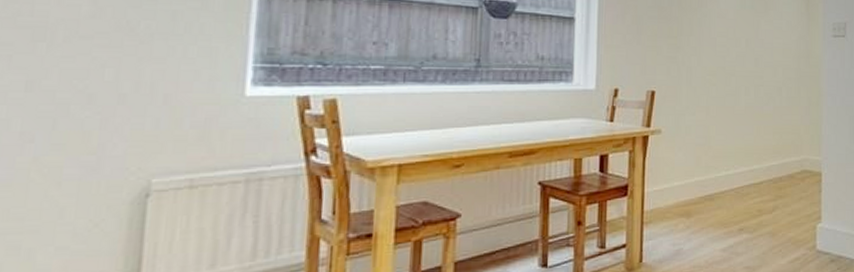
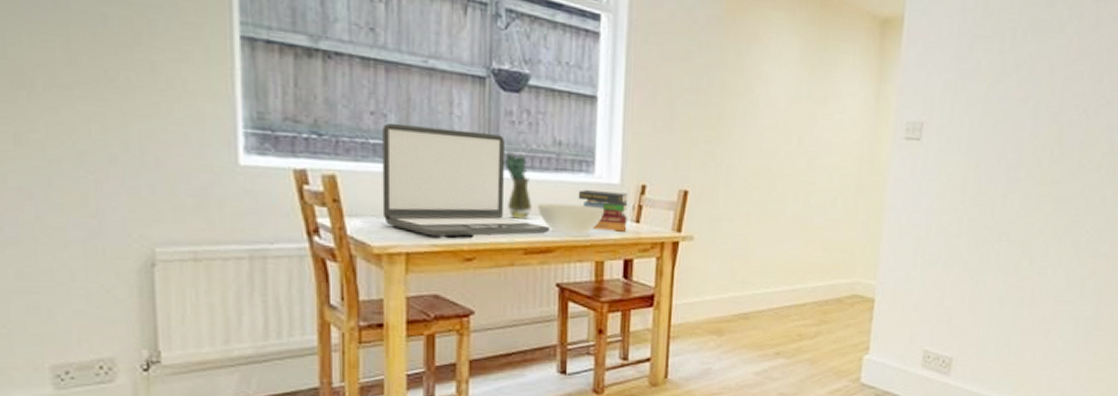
laptop: none [378,50,533,149] -> present [382,122,550,238]
vase: none [492,68,517,126] -> present [504,151,532,219]
bowl: none [522,110,582,136] -> present [538,203,605,235]
books: none [558,97,603,131] -> present [578,190,629,232]

